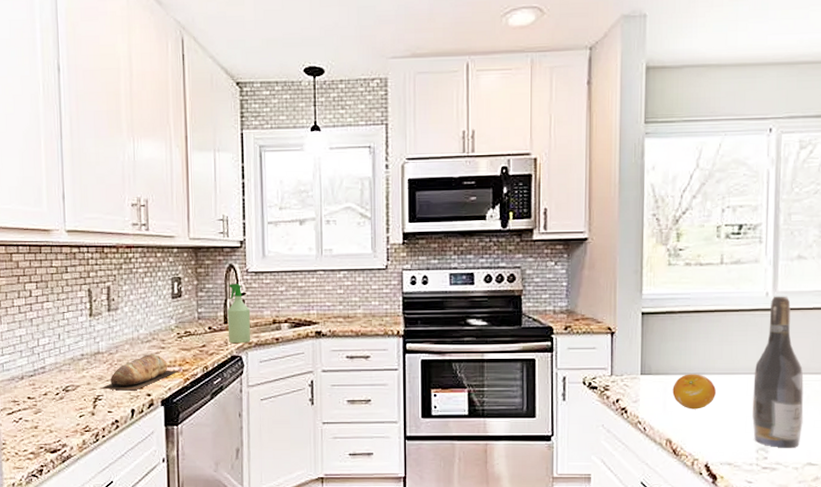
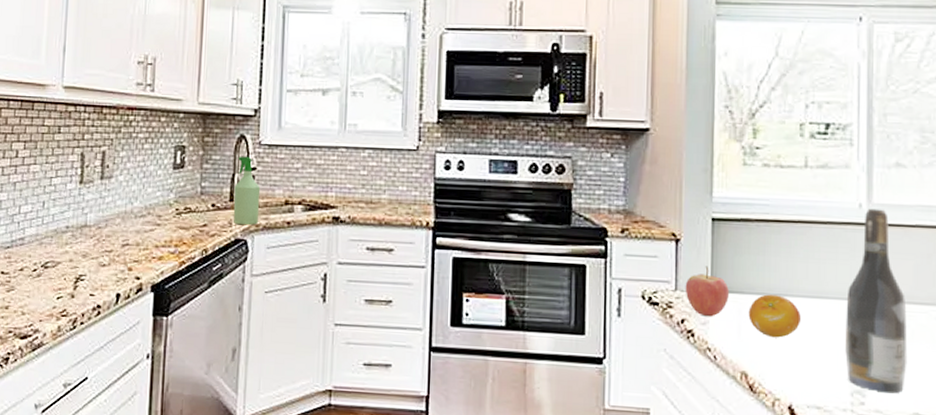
bread loaf: present [100,354,177,390] -> none [84,231,172,271]
fruit: none [619,353,656,396] -> present [685,266,729,317]

